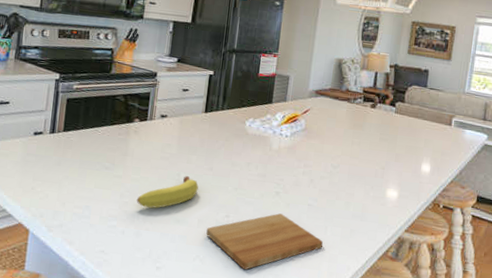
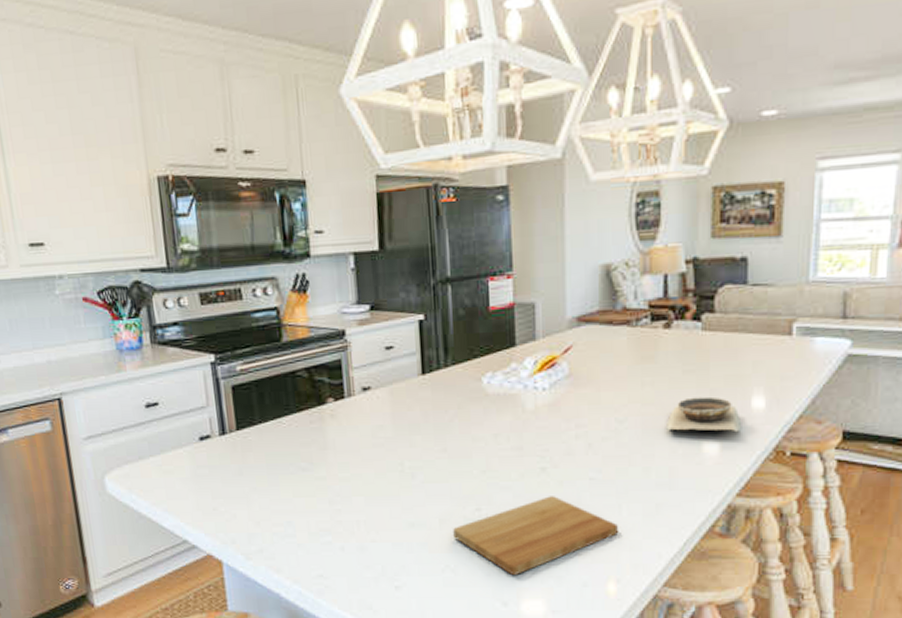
fruit: present [136,176,199,209] -> none [351,464,432,513]
bowl: none [364,157,413,187] -> present [667,396,741,433]

